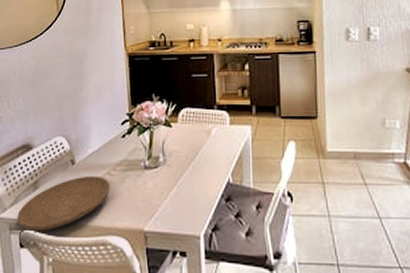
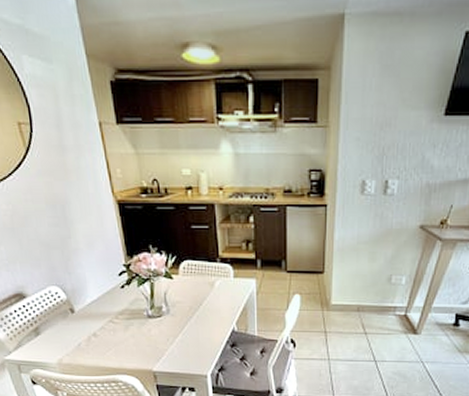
plate: present [17,175,110,231] -> none [23,323,115,371]

